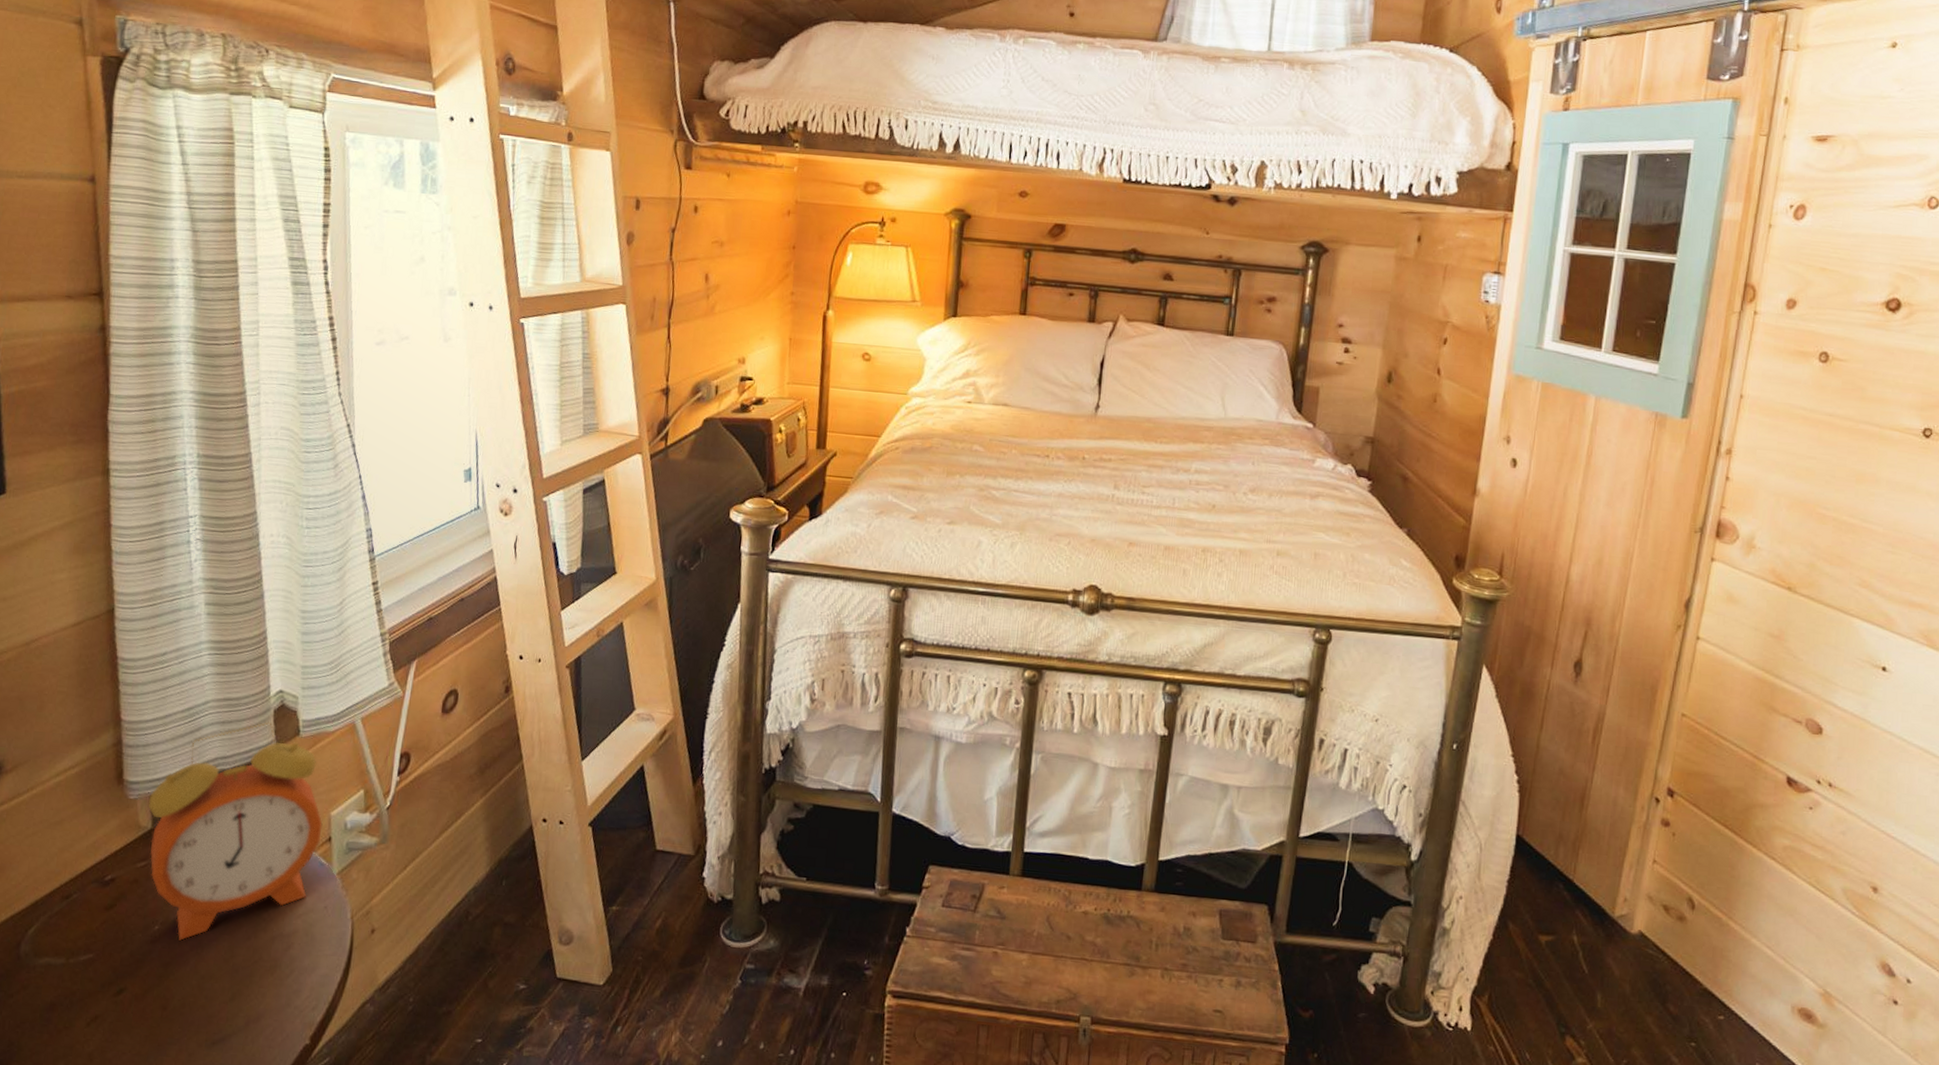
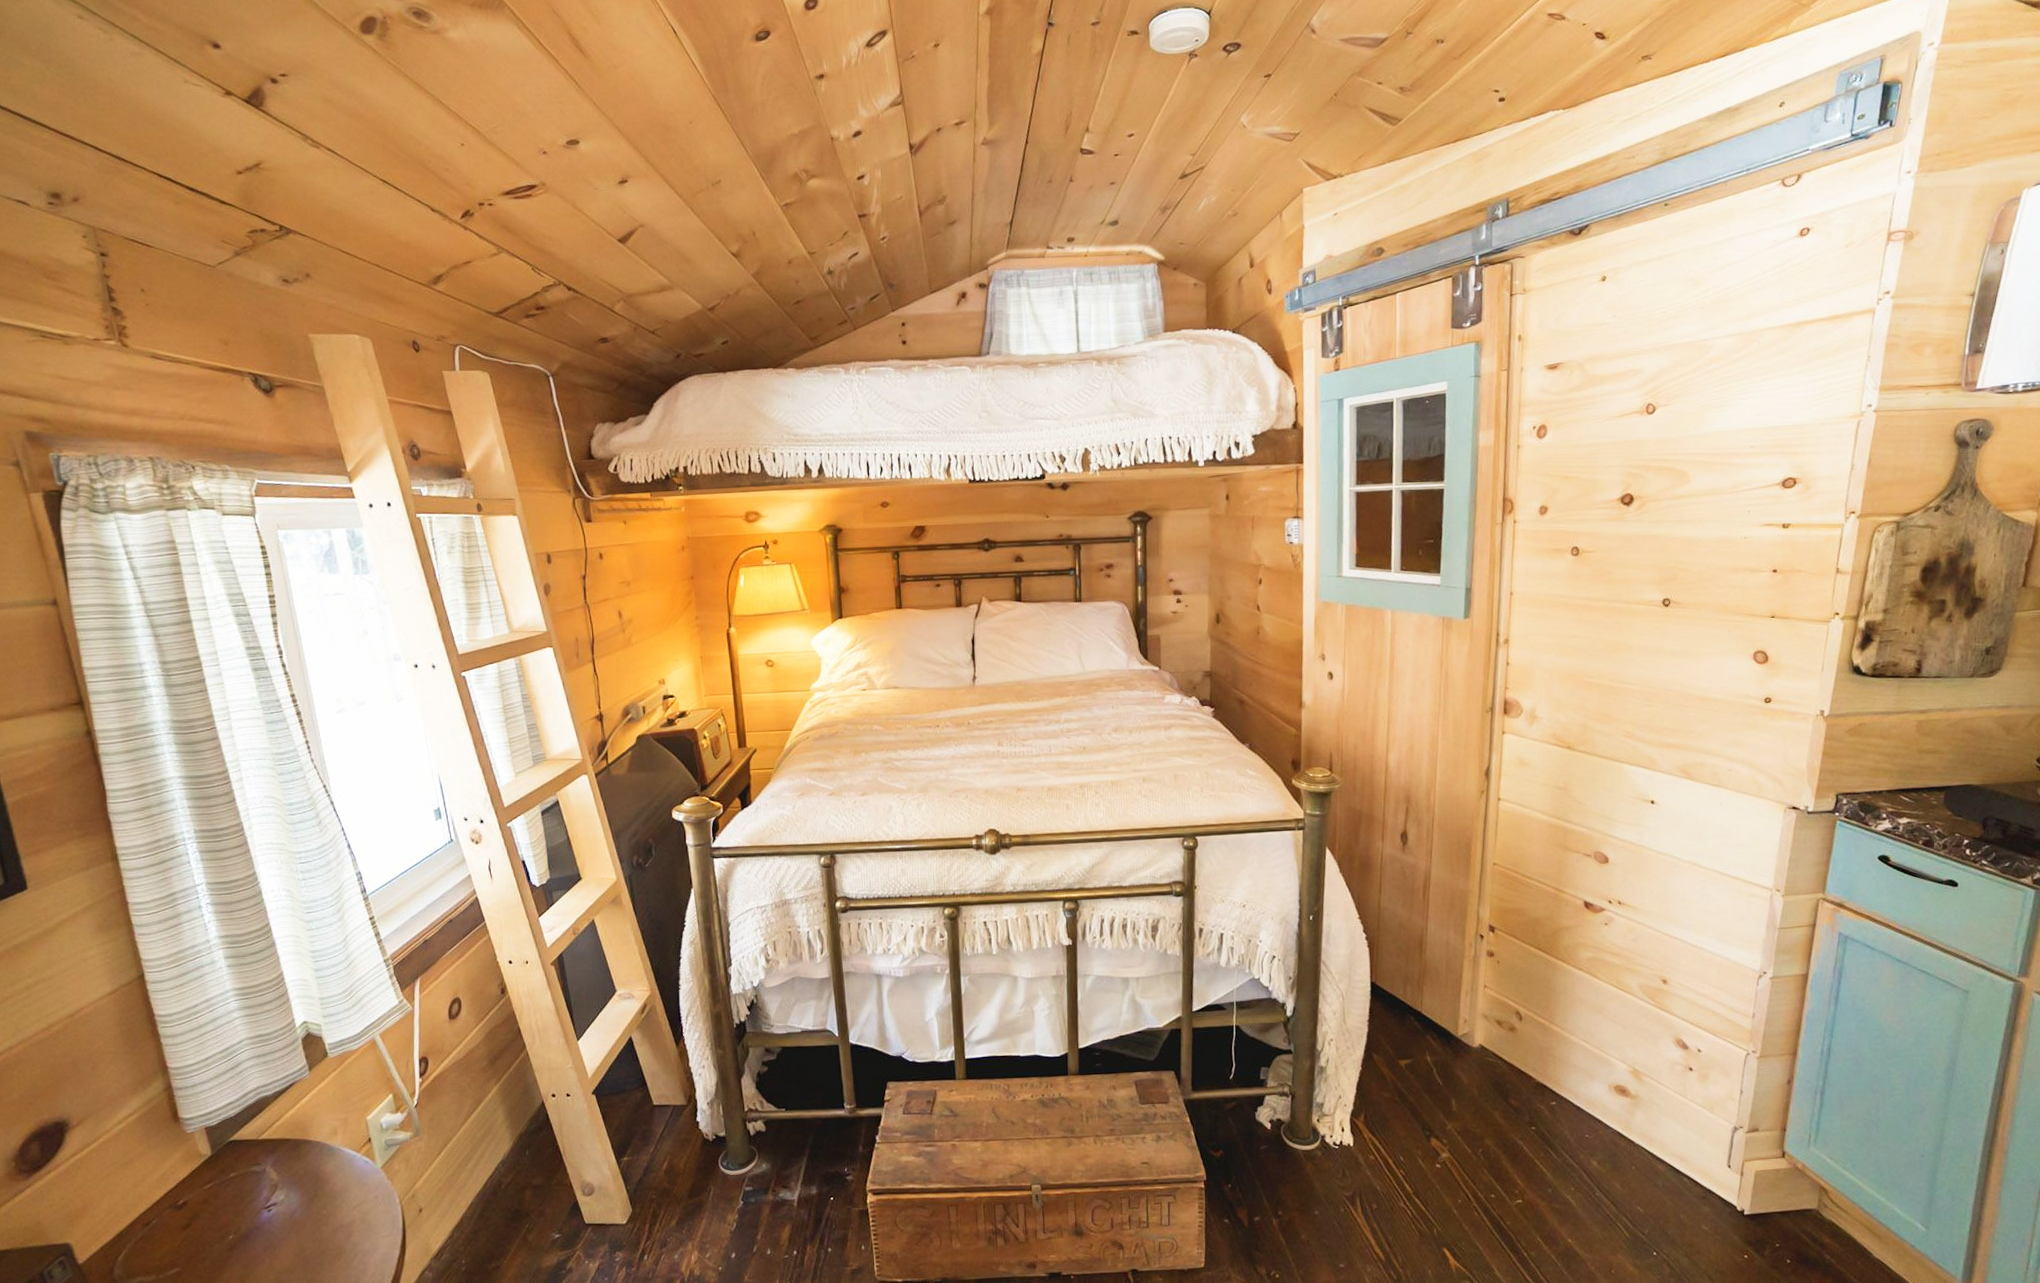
alarm clock: present [148,721,323,941] -> none [204,1049,362,1245]

